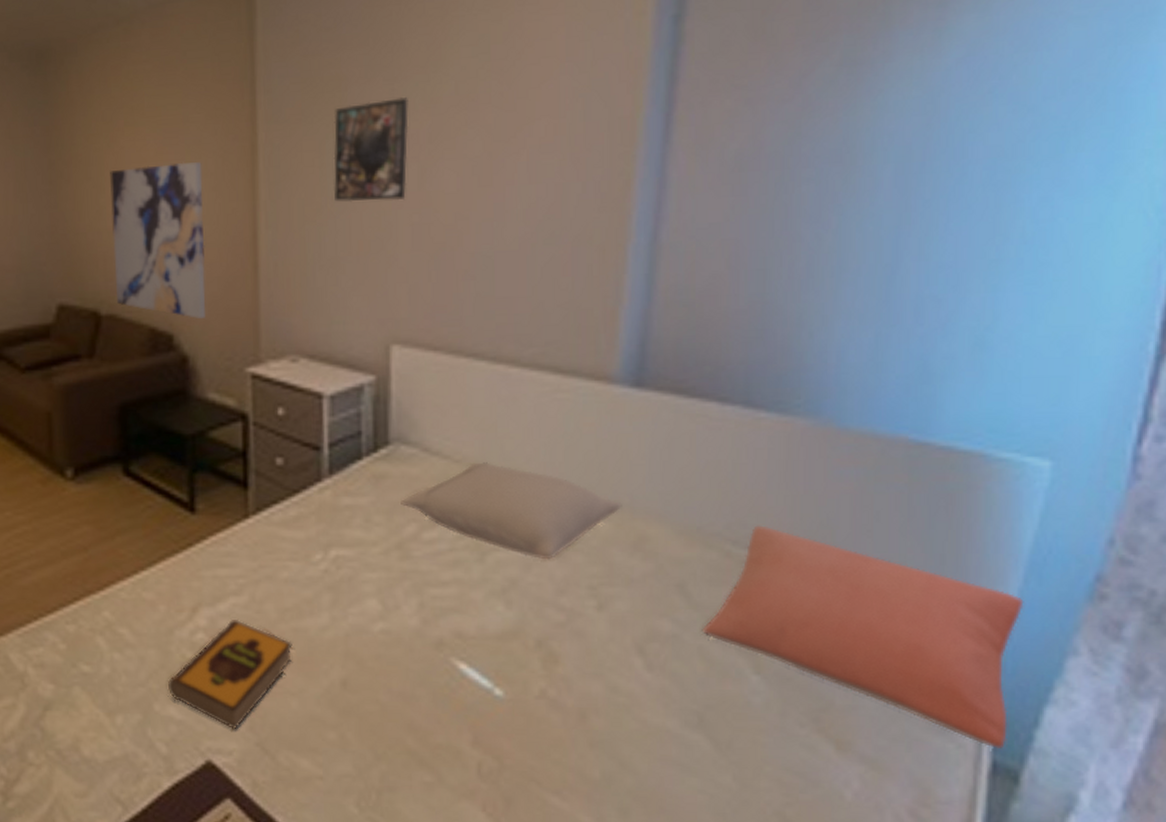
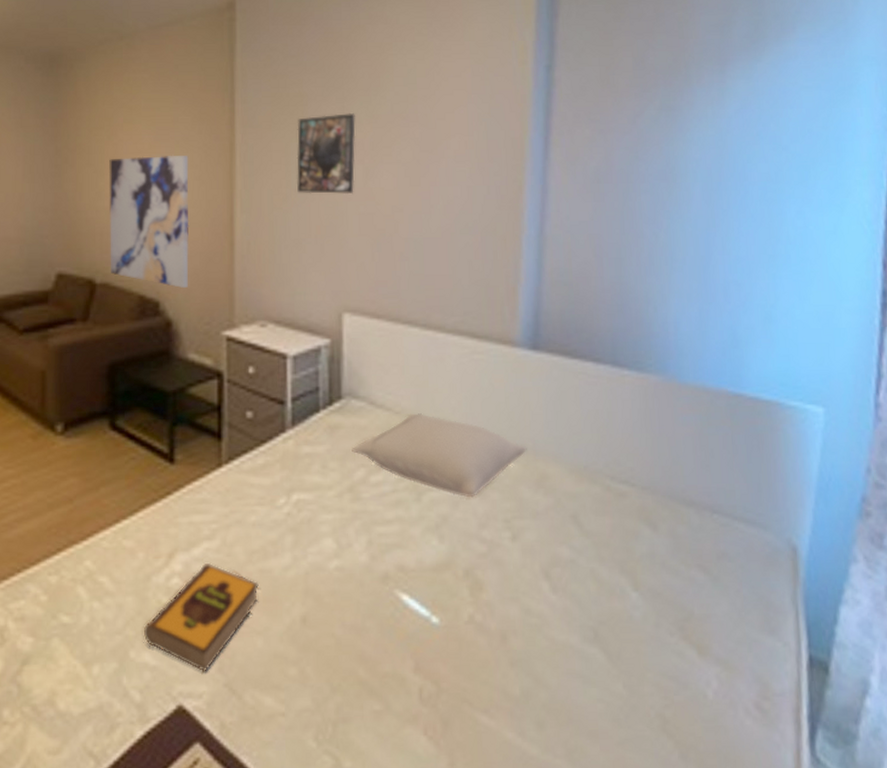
pillow: present [701,525,1024,750] -> none [592,463,818,646]

